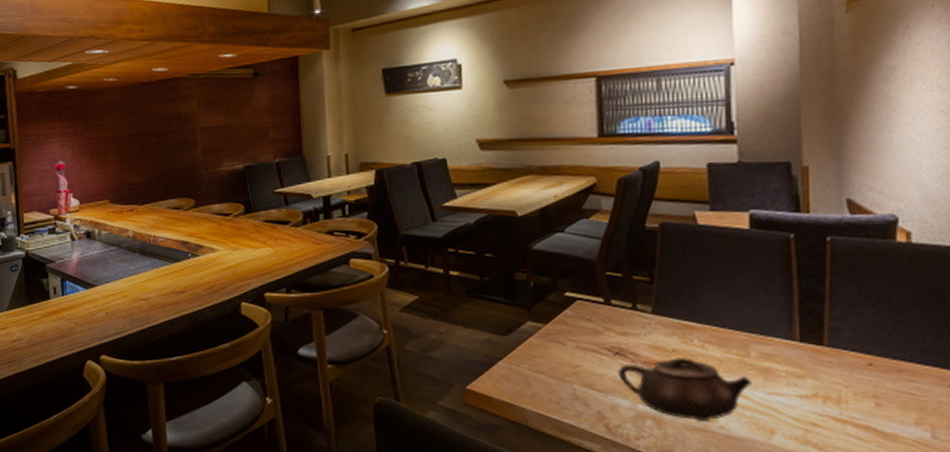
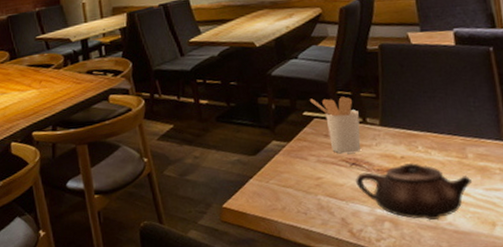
utensil holder: none [574,278,629,341] -> present [310,96,361,154]

